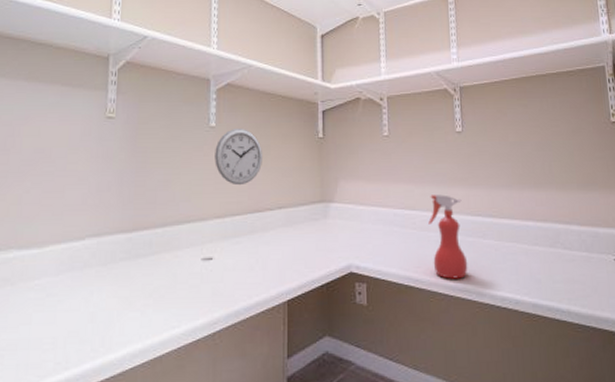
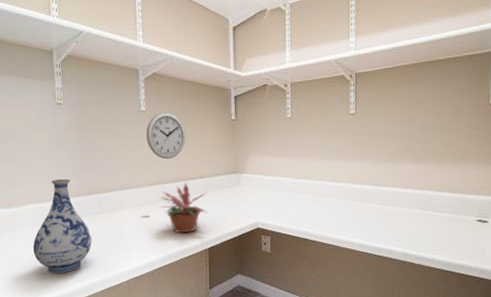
vase: none [53,211,136,340] -> present [33,179,92,273]
potted plant: none [227,214,287,281] -> present [160,182,207,234]
spray bottle: present [428,195,468,279] -> none [322,167,353,234]

